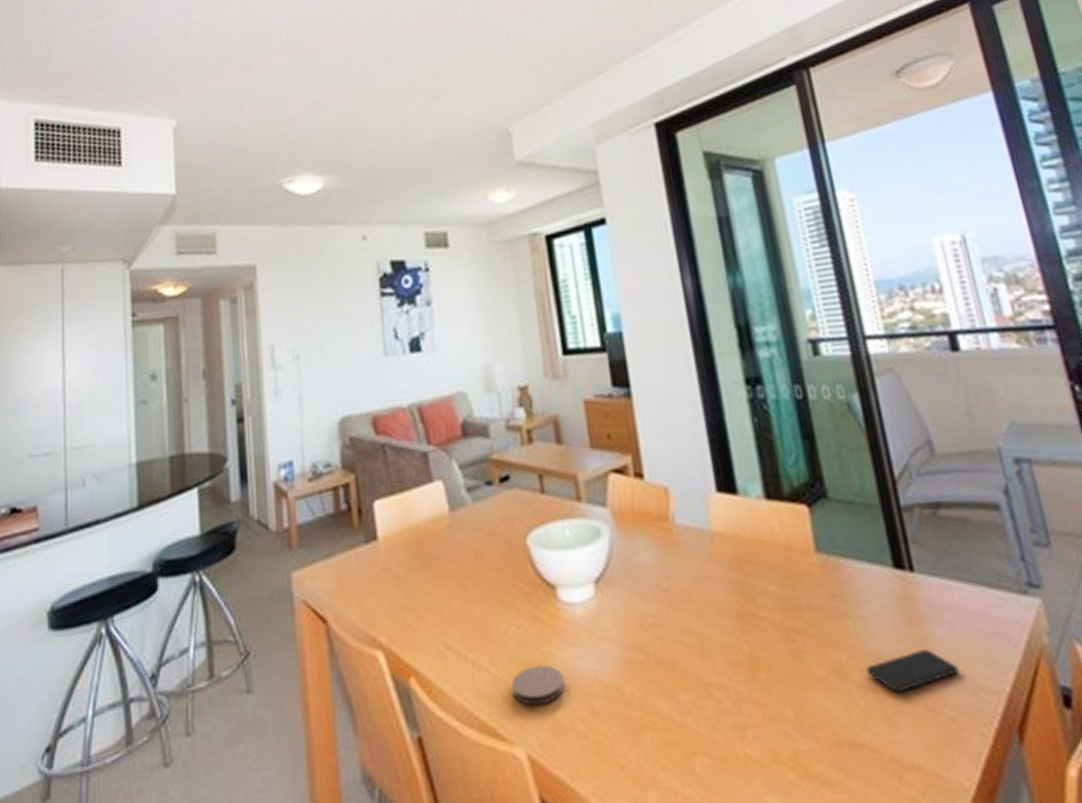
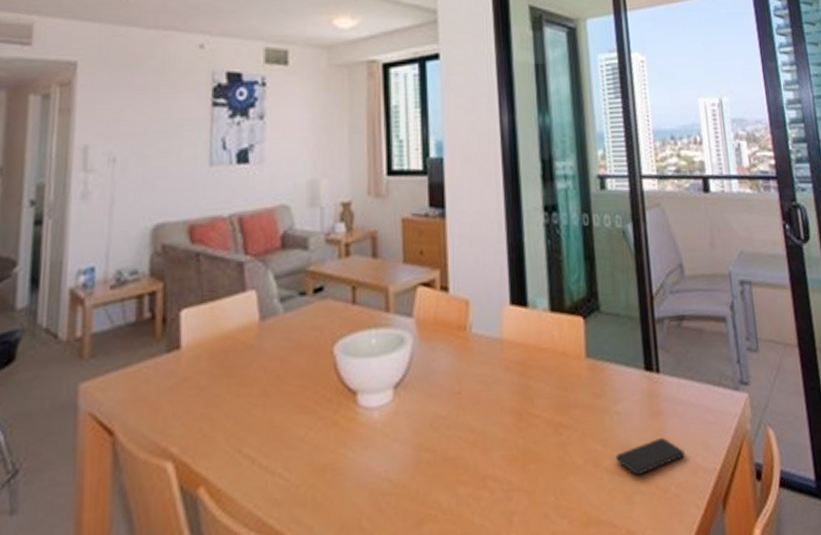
coaster: present [512,665,565,706] -> none [304,467,355,508]

